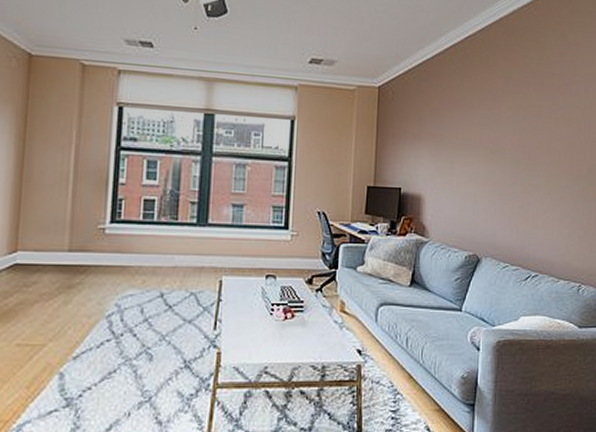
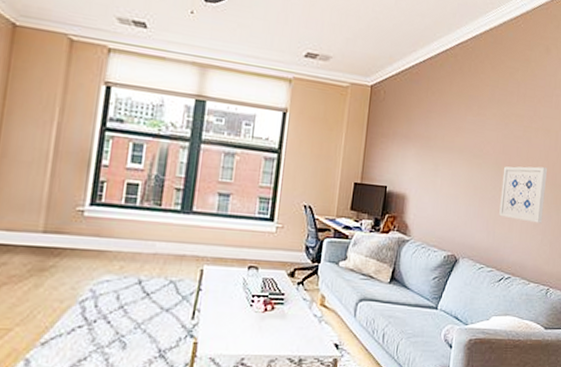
wall art: none [521,158,571,217] -> present [499,166,547,223]

